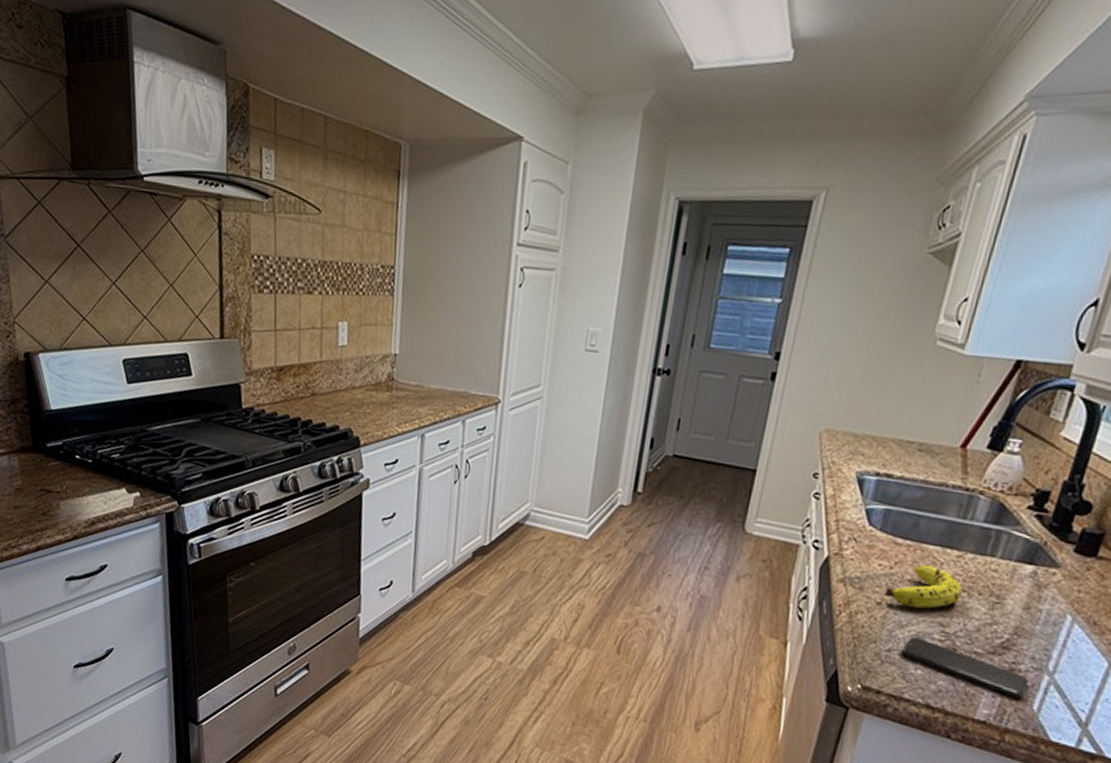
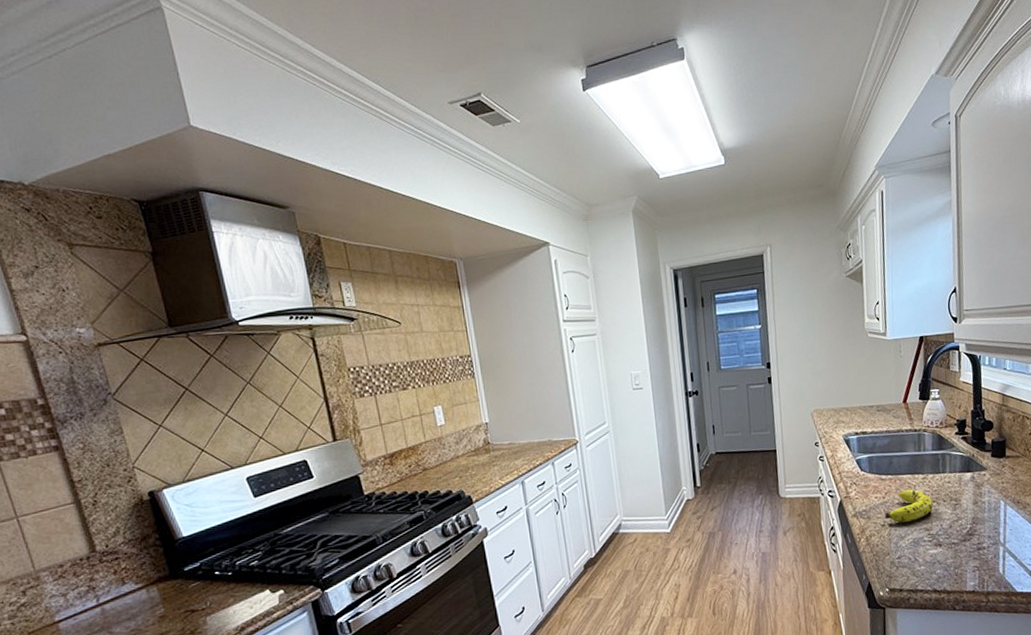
smartphone: present [900,637,1029,698] -> none [906,543,992,568]

